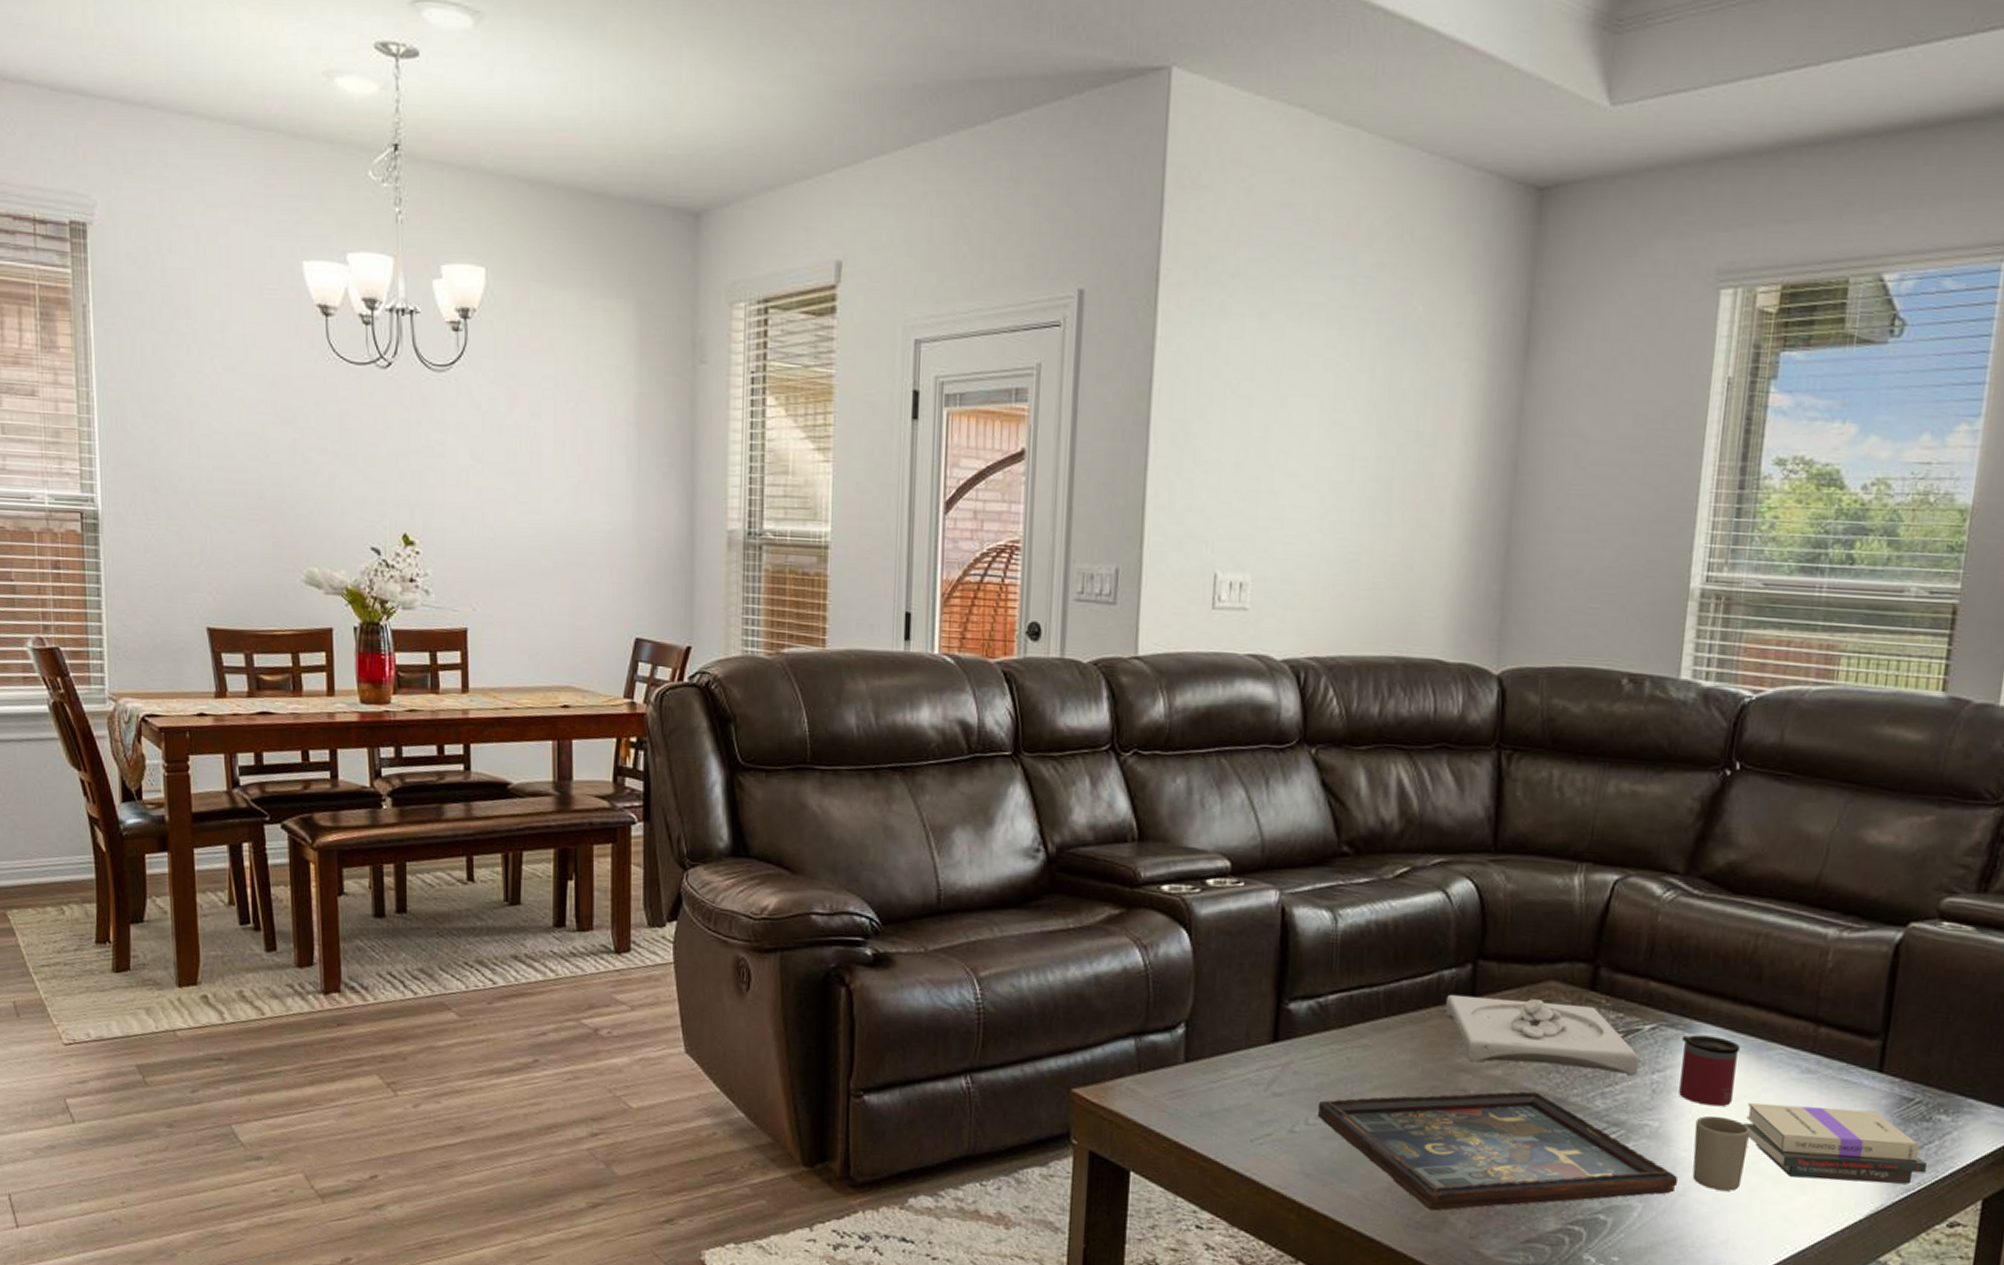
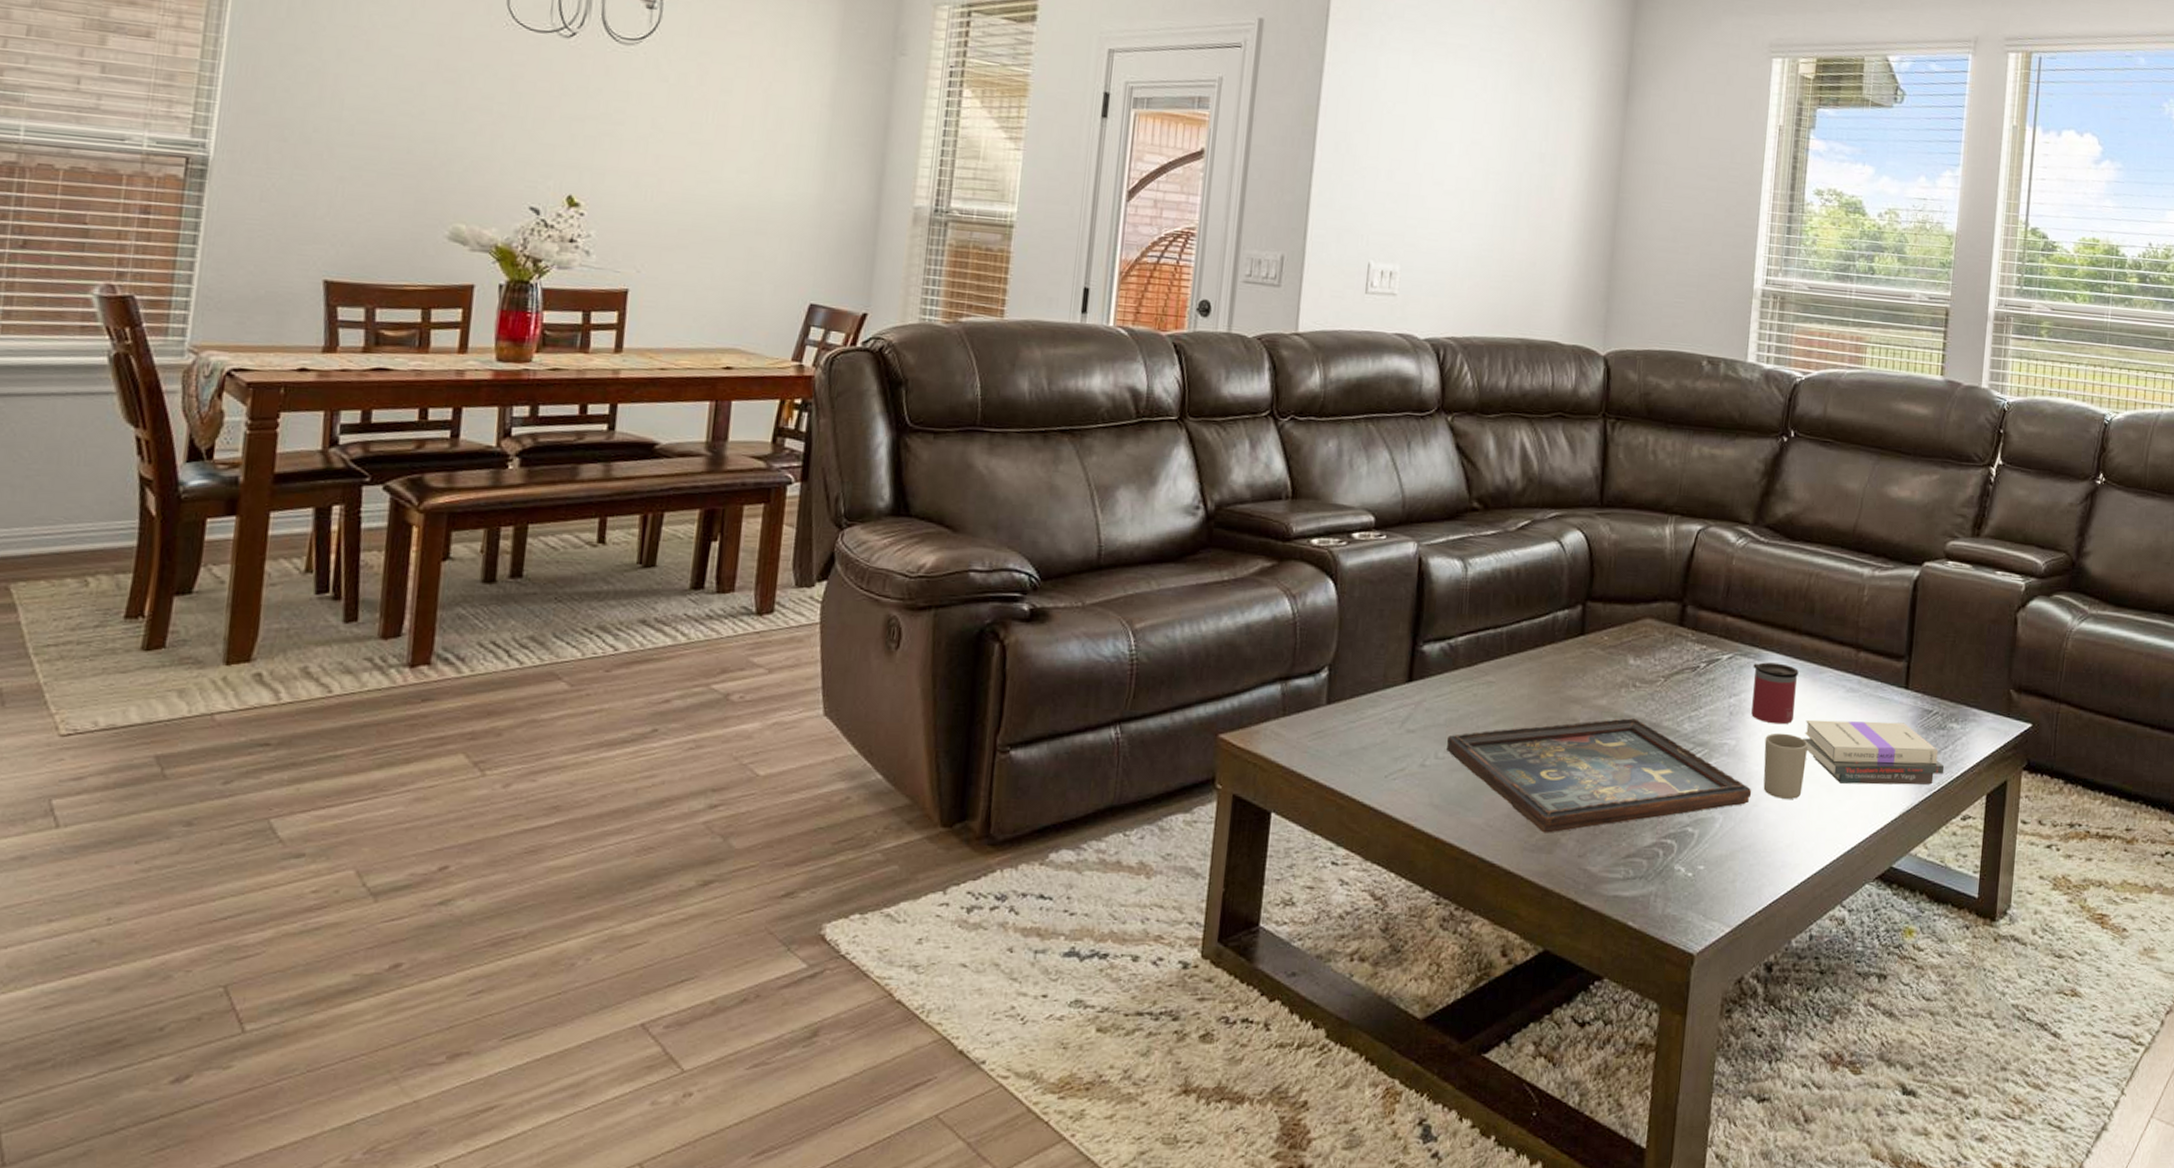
wooden tray: present [1445,994,1640,1075] -> none [1559,633,1719,699]

